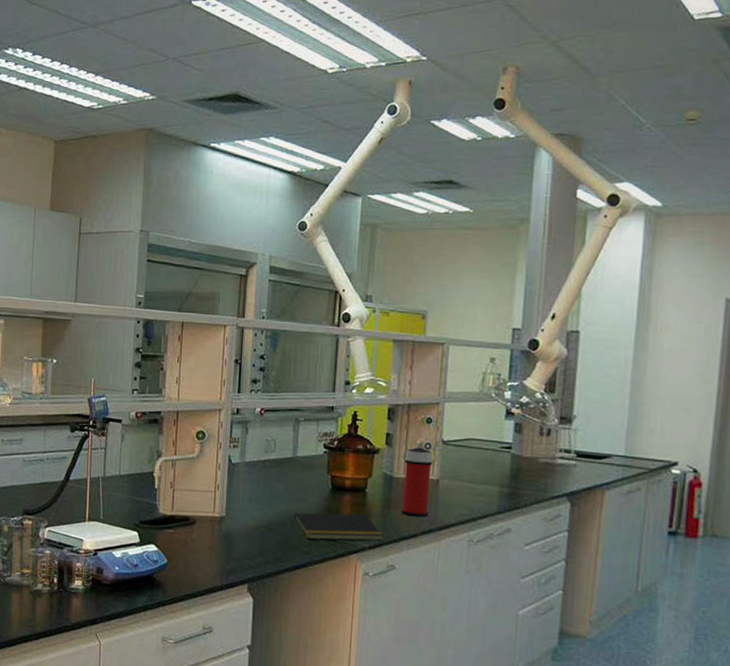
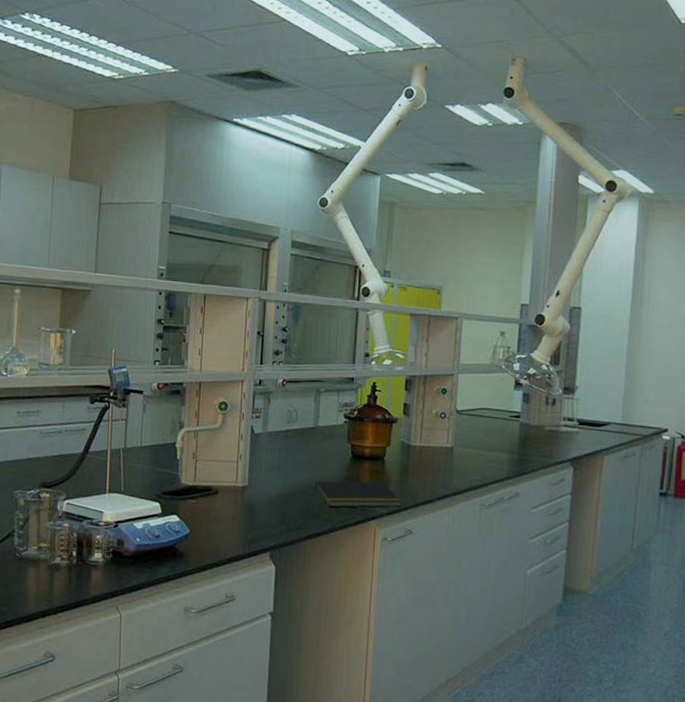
spray can: present [401,442,433,517] -> none [418,411,448,484]

